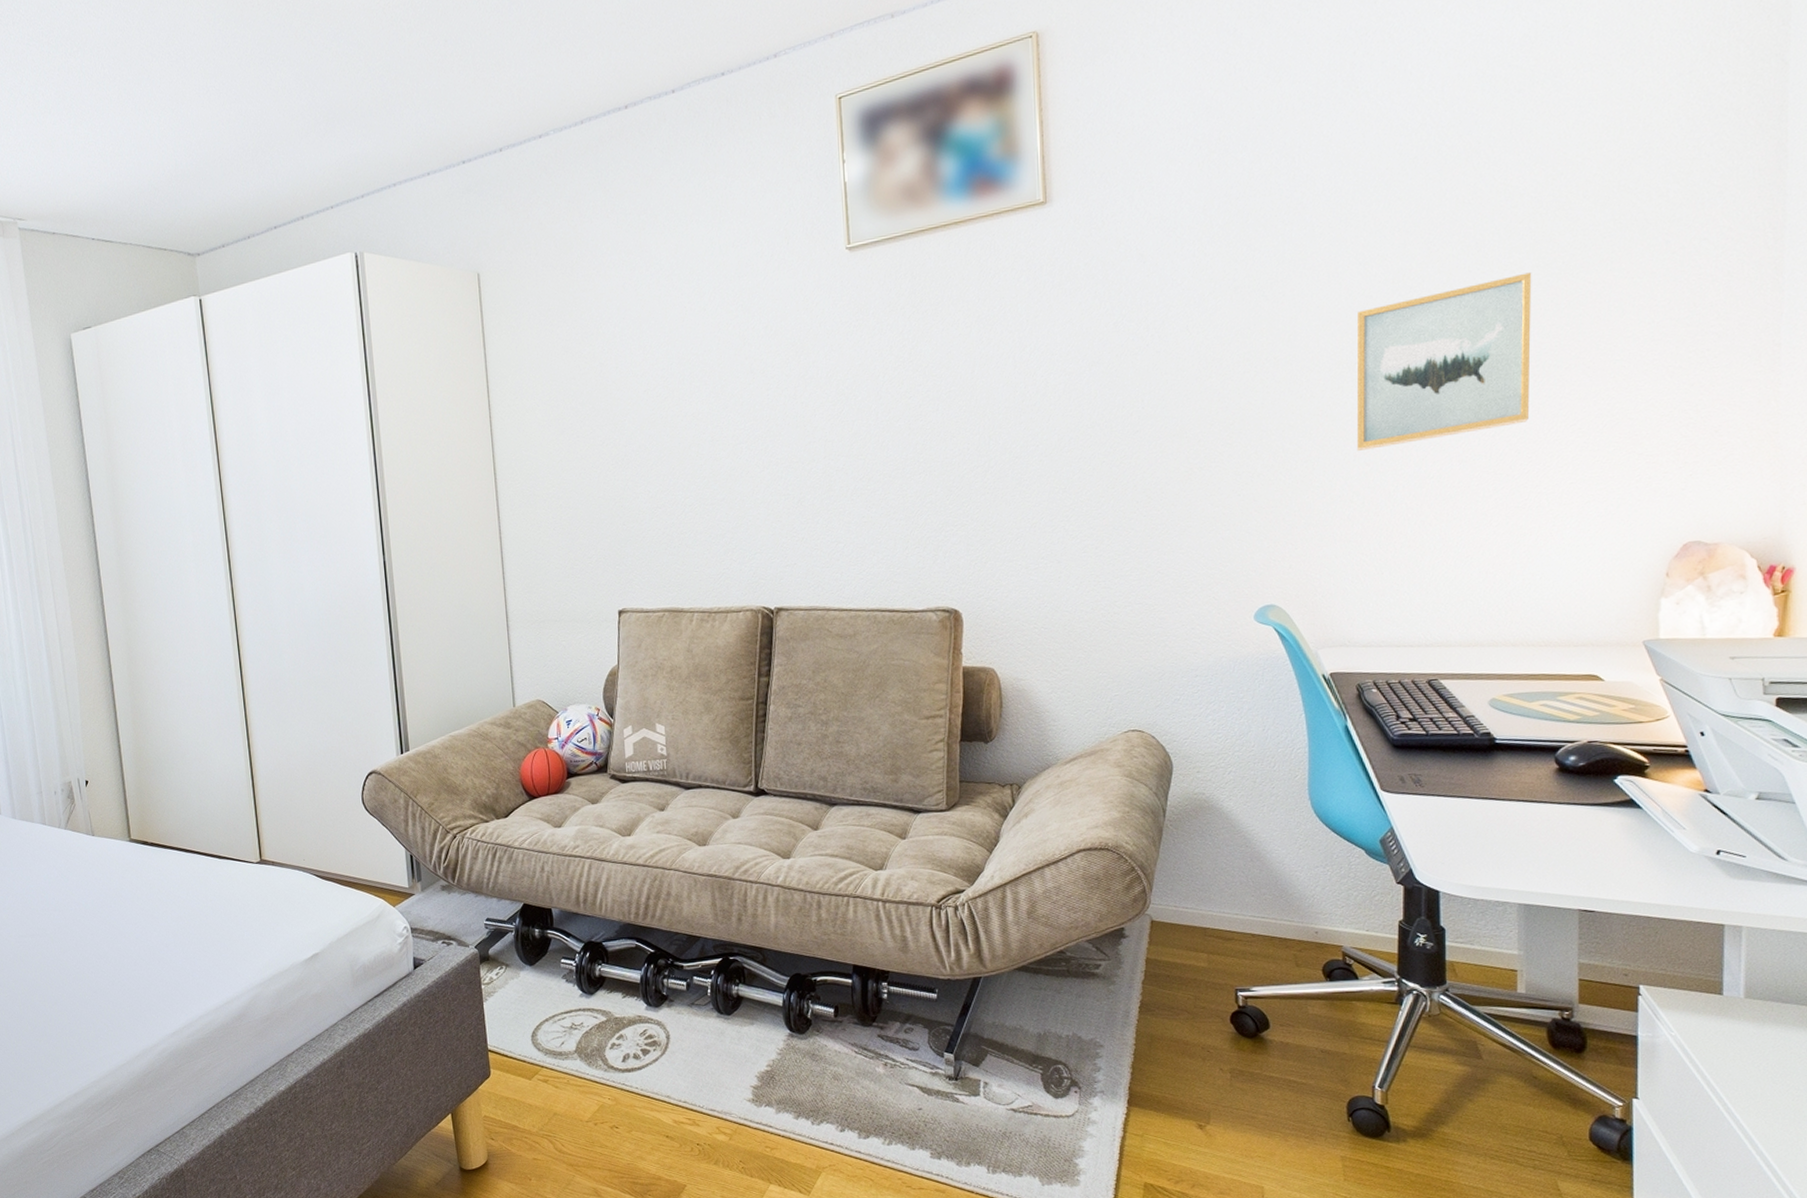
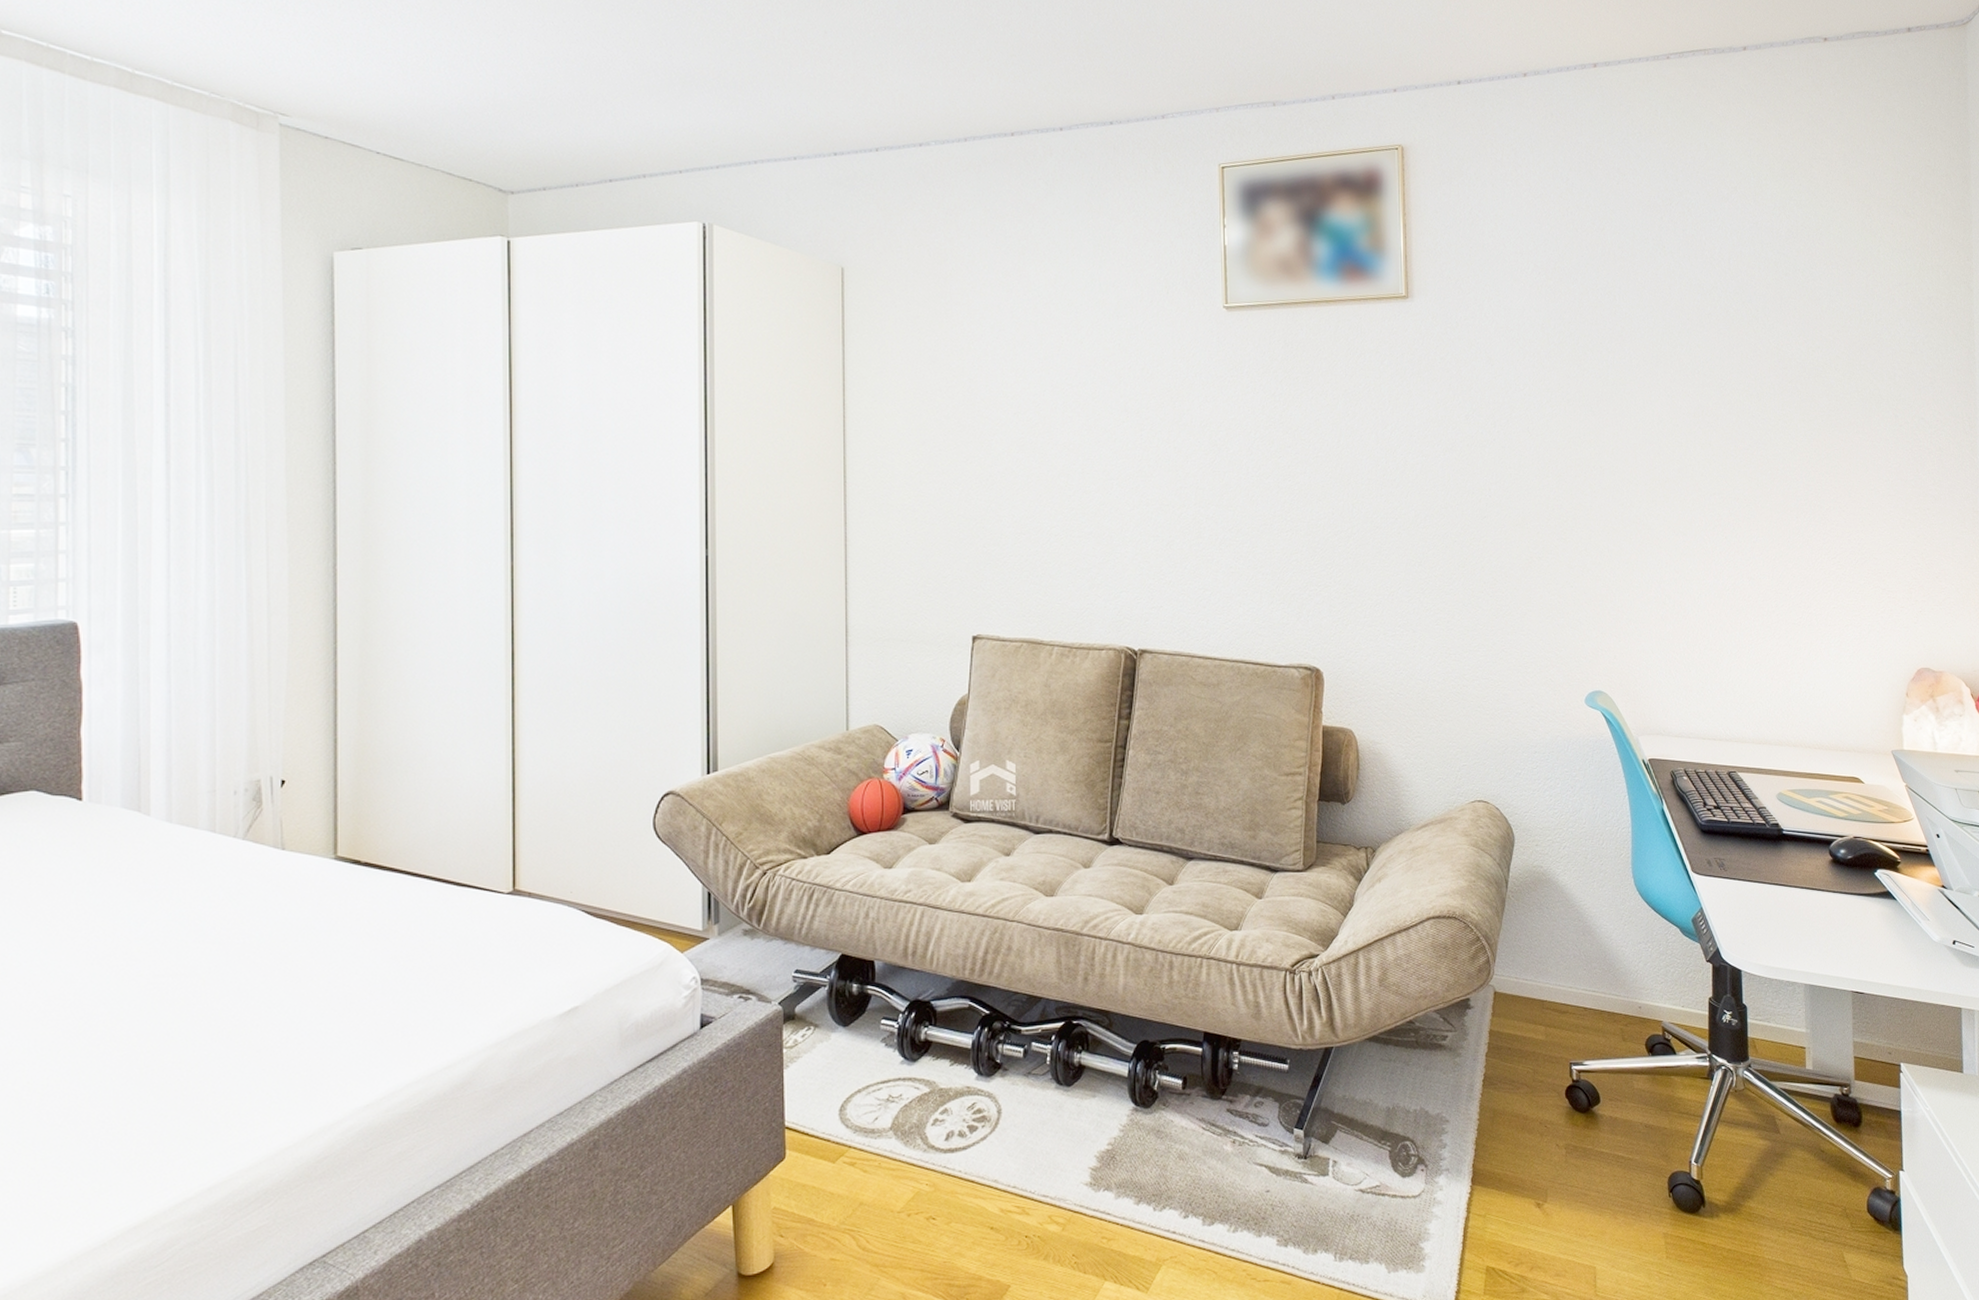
wall art: present [1356,272,1532,452] -> none [1666,424,1801,560]

